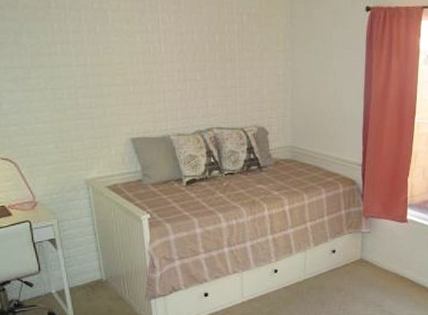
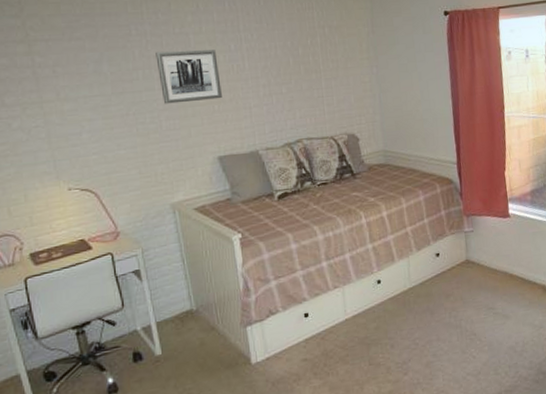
wall art: none [74,27,137,82] -> present [155,50,222,104]

